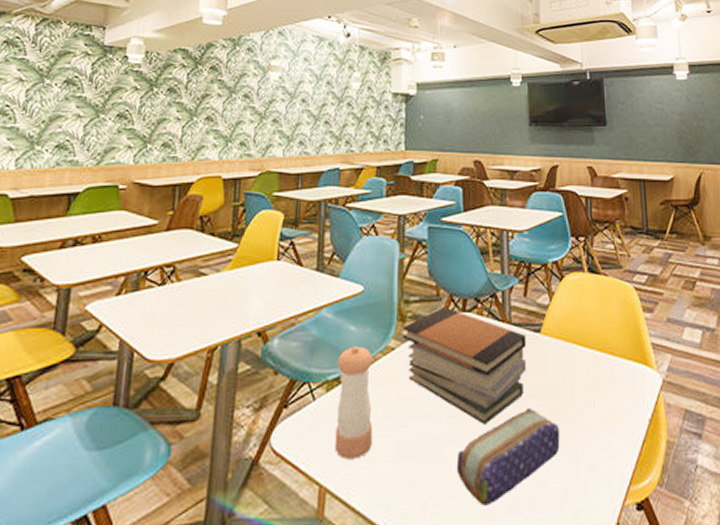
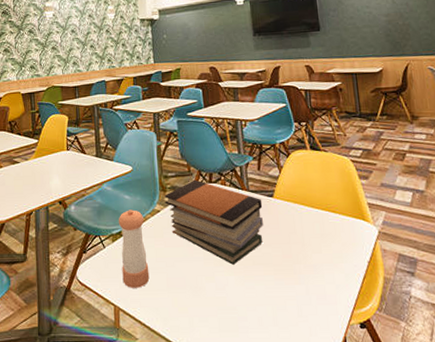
pencil case: present [456,407,560,506] -> none [213,252,295,322]

